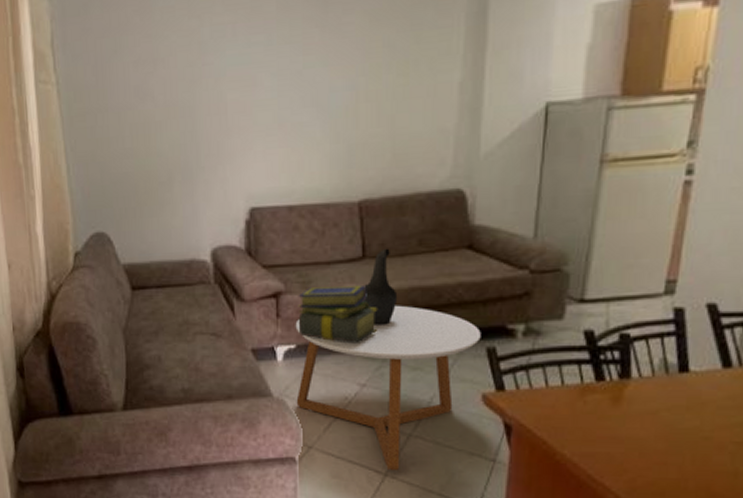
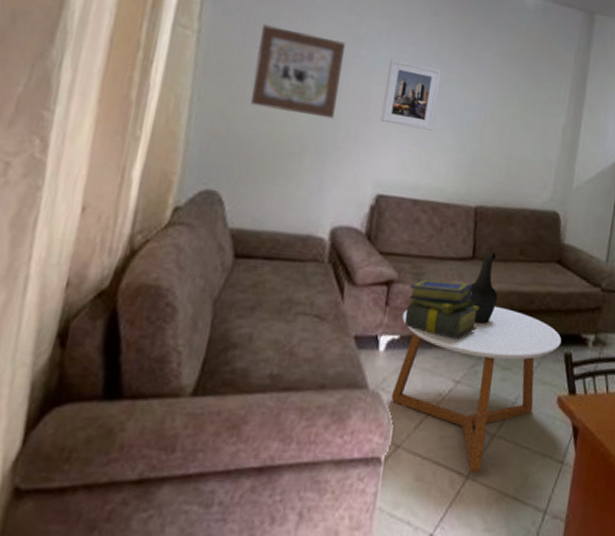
wall art: none [110,52,193,144] -> present [251,24,345,119]
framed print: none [240,53,299,130] -> present [380,58,442,130]

